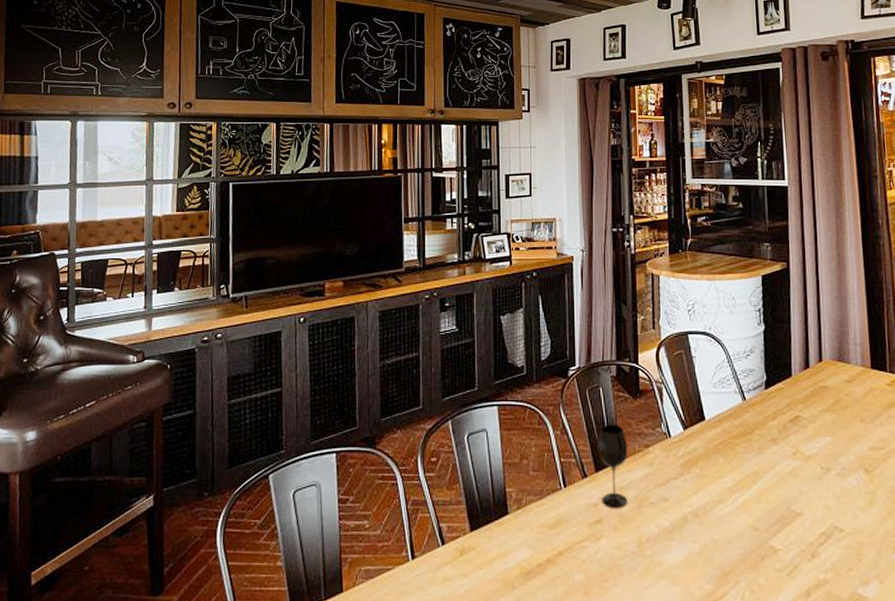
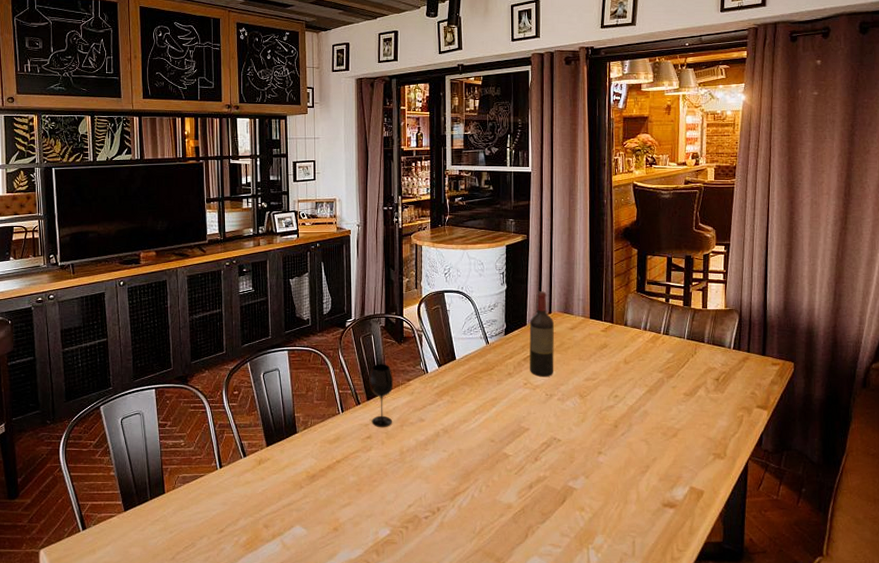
wine bottle: none [795,333,830,444] -> present [529,291,555,377]

